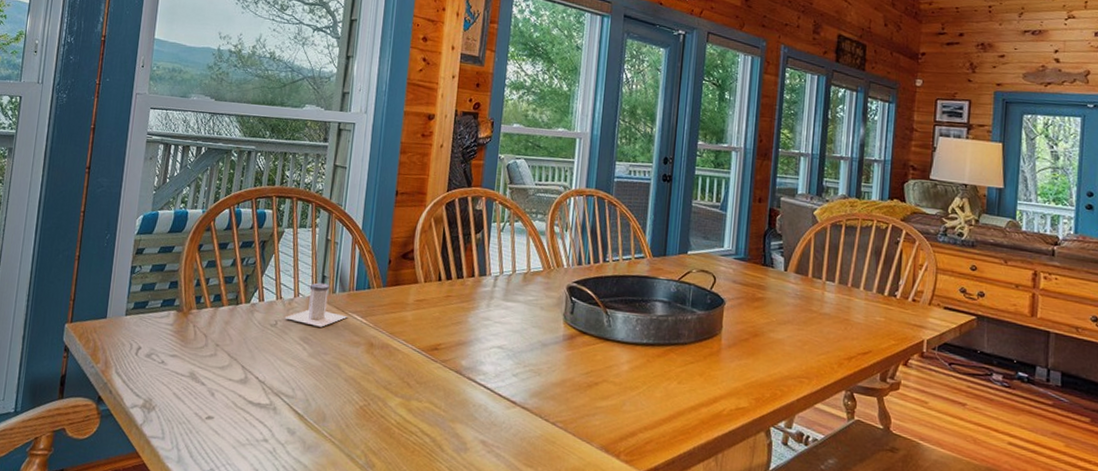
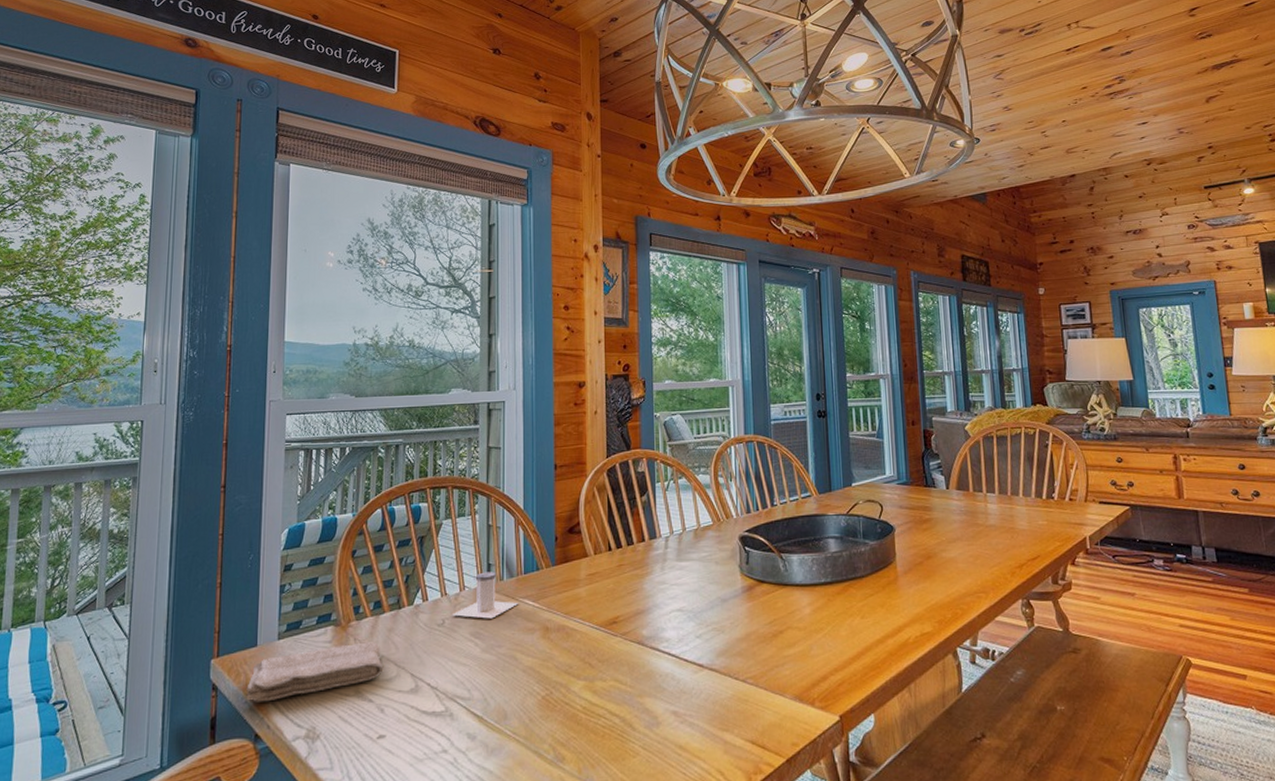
washcloth: none [93,329,218,370] -> present [246,642,384,702]

